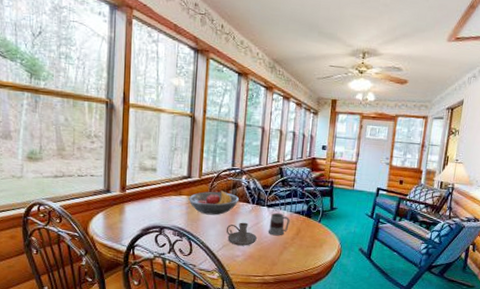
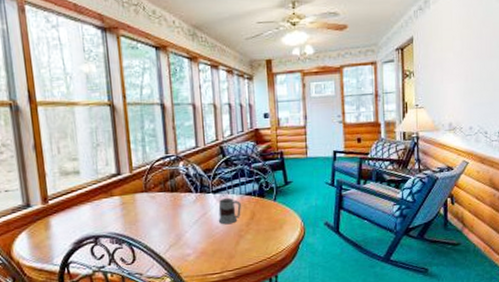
fruit bowl: present [189,190,240,215] -> none [122,183,180,214]
candle holder: present [226,222,257,246] -> none [170,215,207,243]

